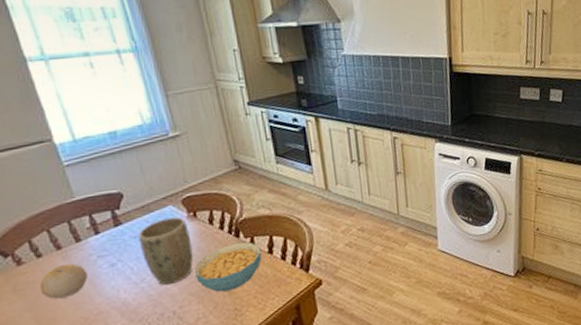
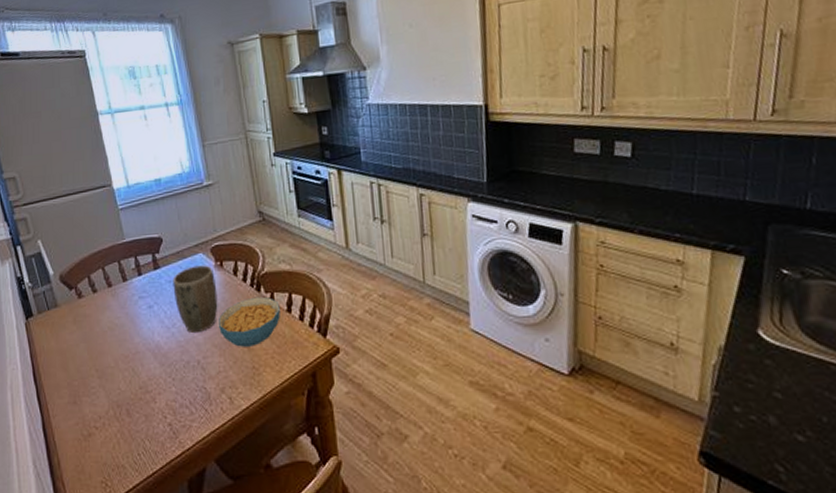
fruit: present [39,263,88,300] -> none [93,302,130,334]

